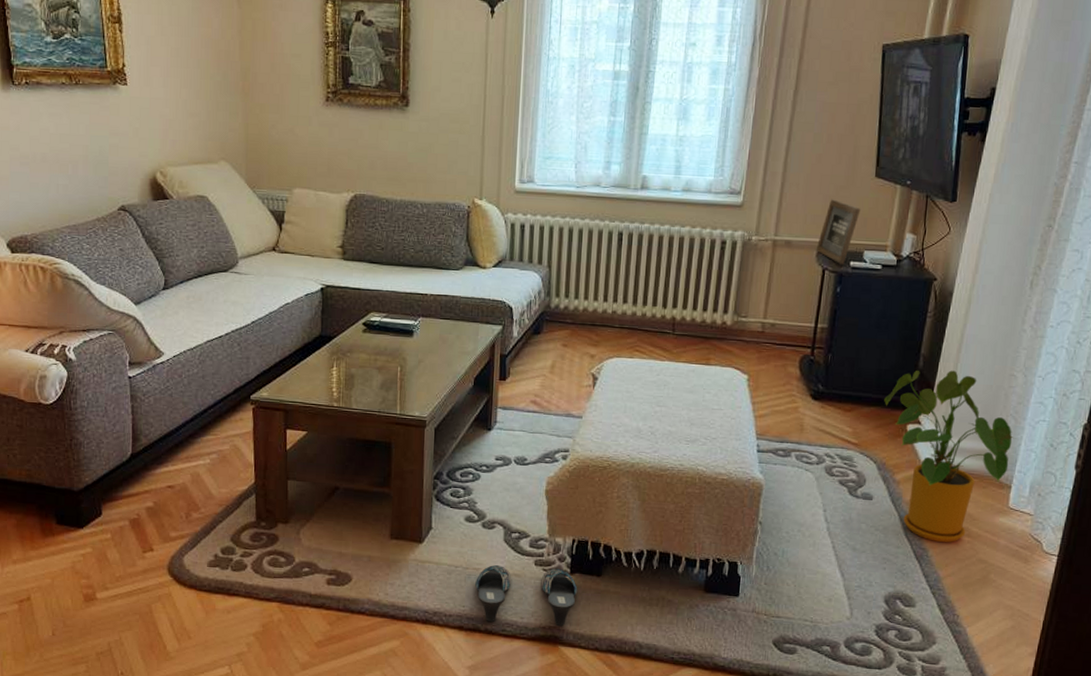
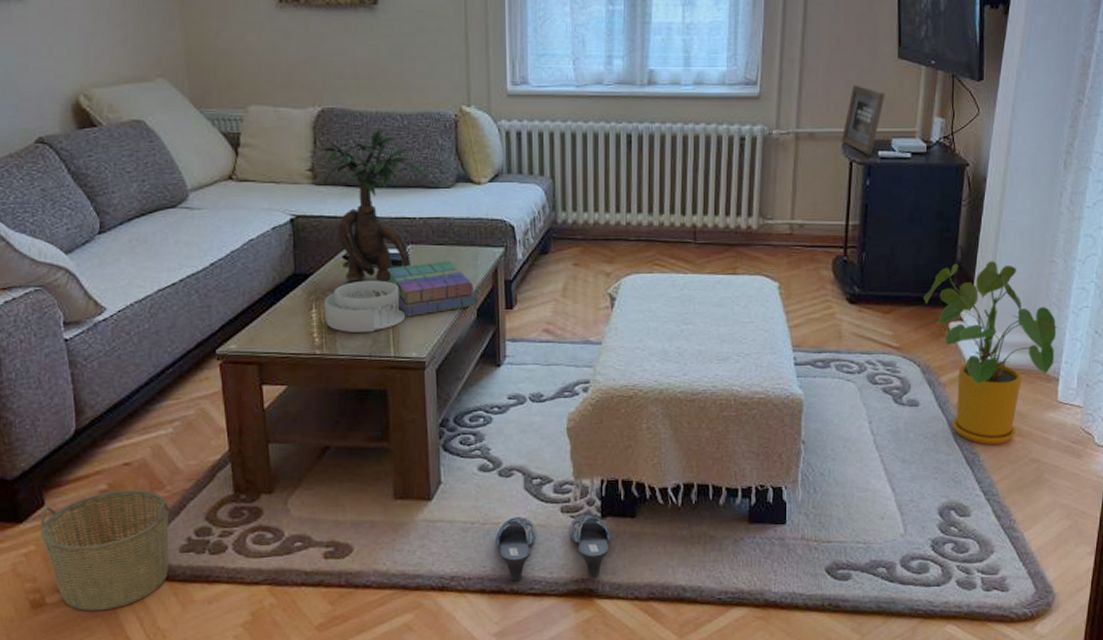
basket: none [96,508,202,610] -> present [40,489,170,612]
architectural model: none [343,345,413,391] -> present [323,280,406,332]
decorative plant: none [350,214,440,348] -> present [321,128,428,282]
books: none [397,333,476,381] -> present [385,261,478,317]

